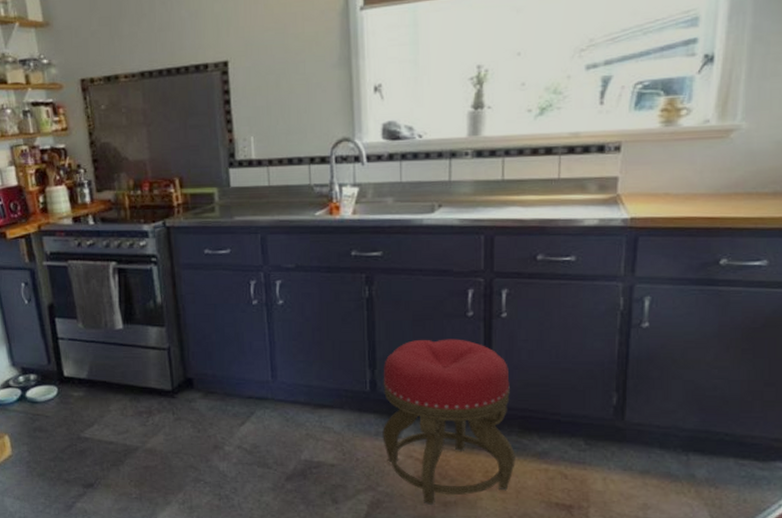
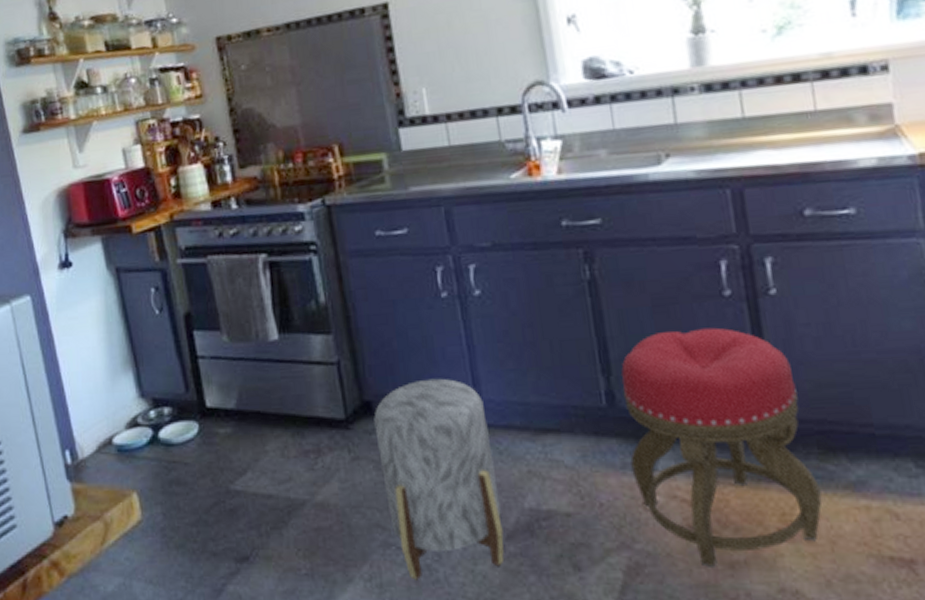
stool: none [194,364,284,505] -> present [374,378,505,580]

